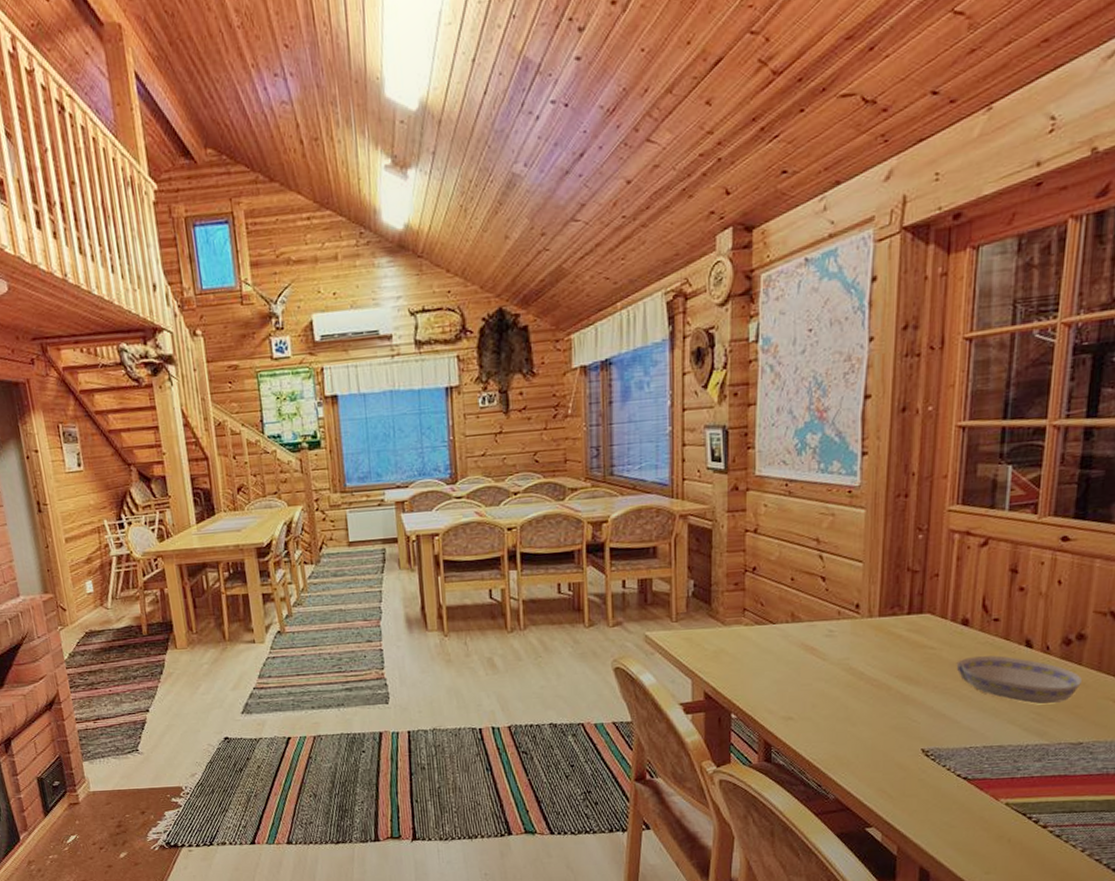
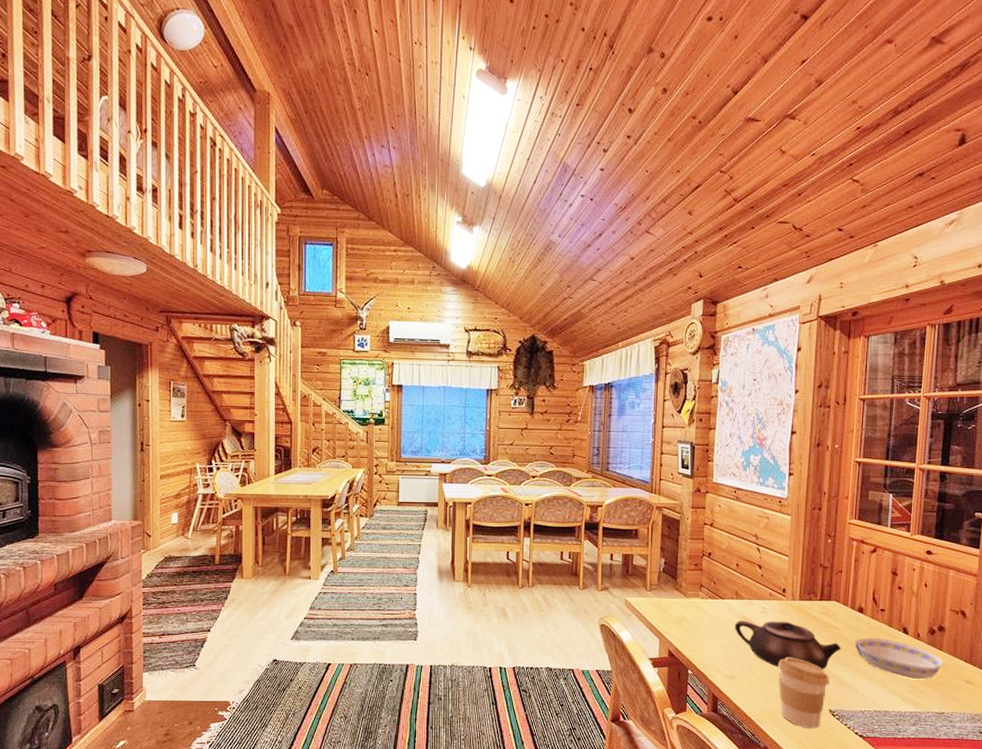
teapot: none [790,644,938,703] -> present [734,621,842,670]
coffee cup: none [850,689,921,774] -> present [777,658,829,729]

